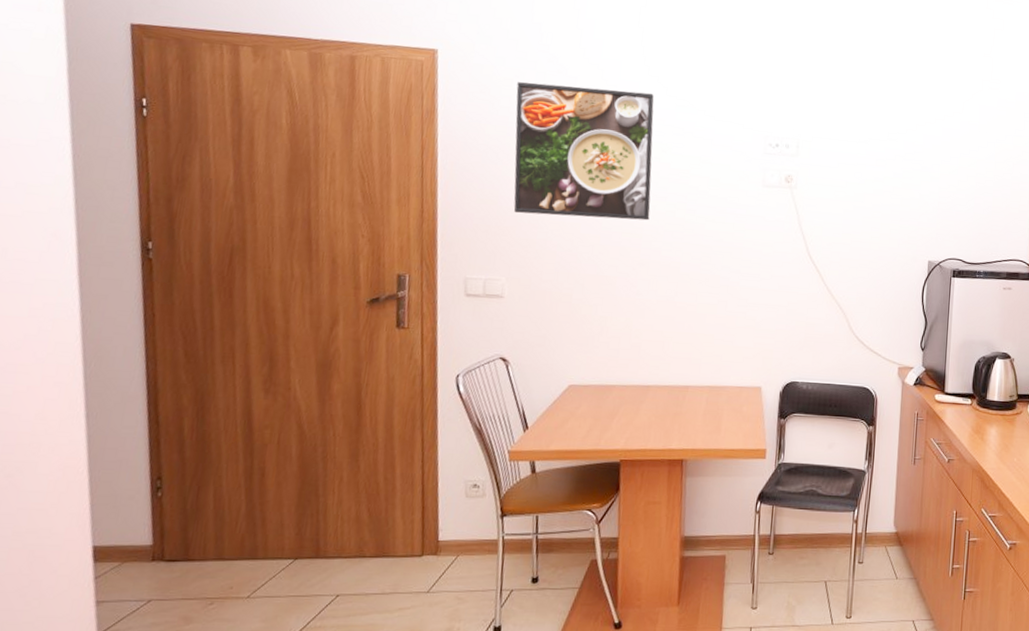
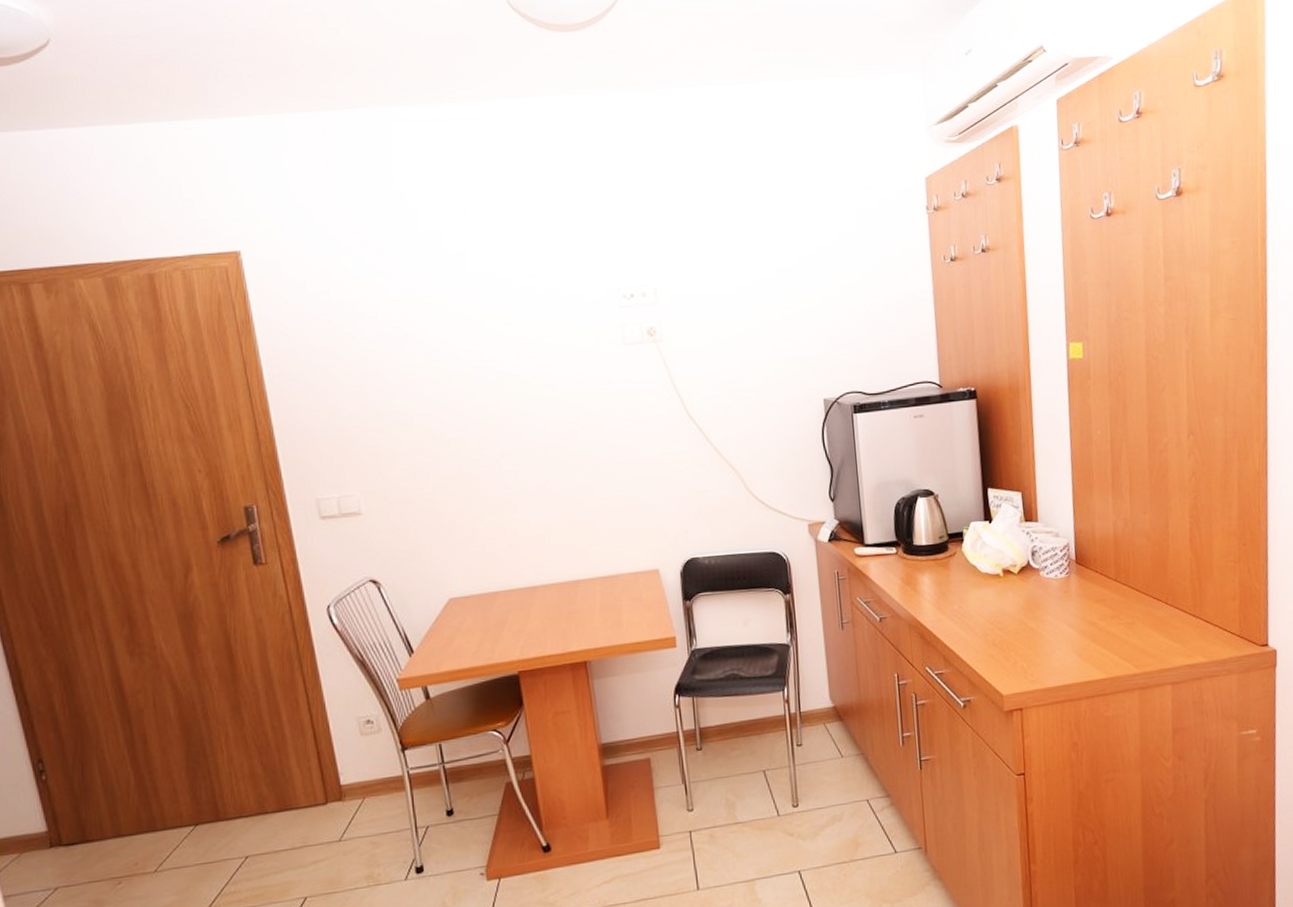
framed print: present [513,82,654,221] -> none [333,261,504,420]

